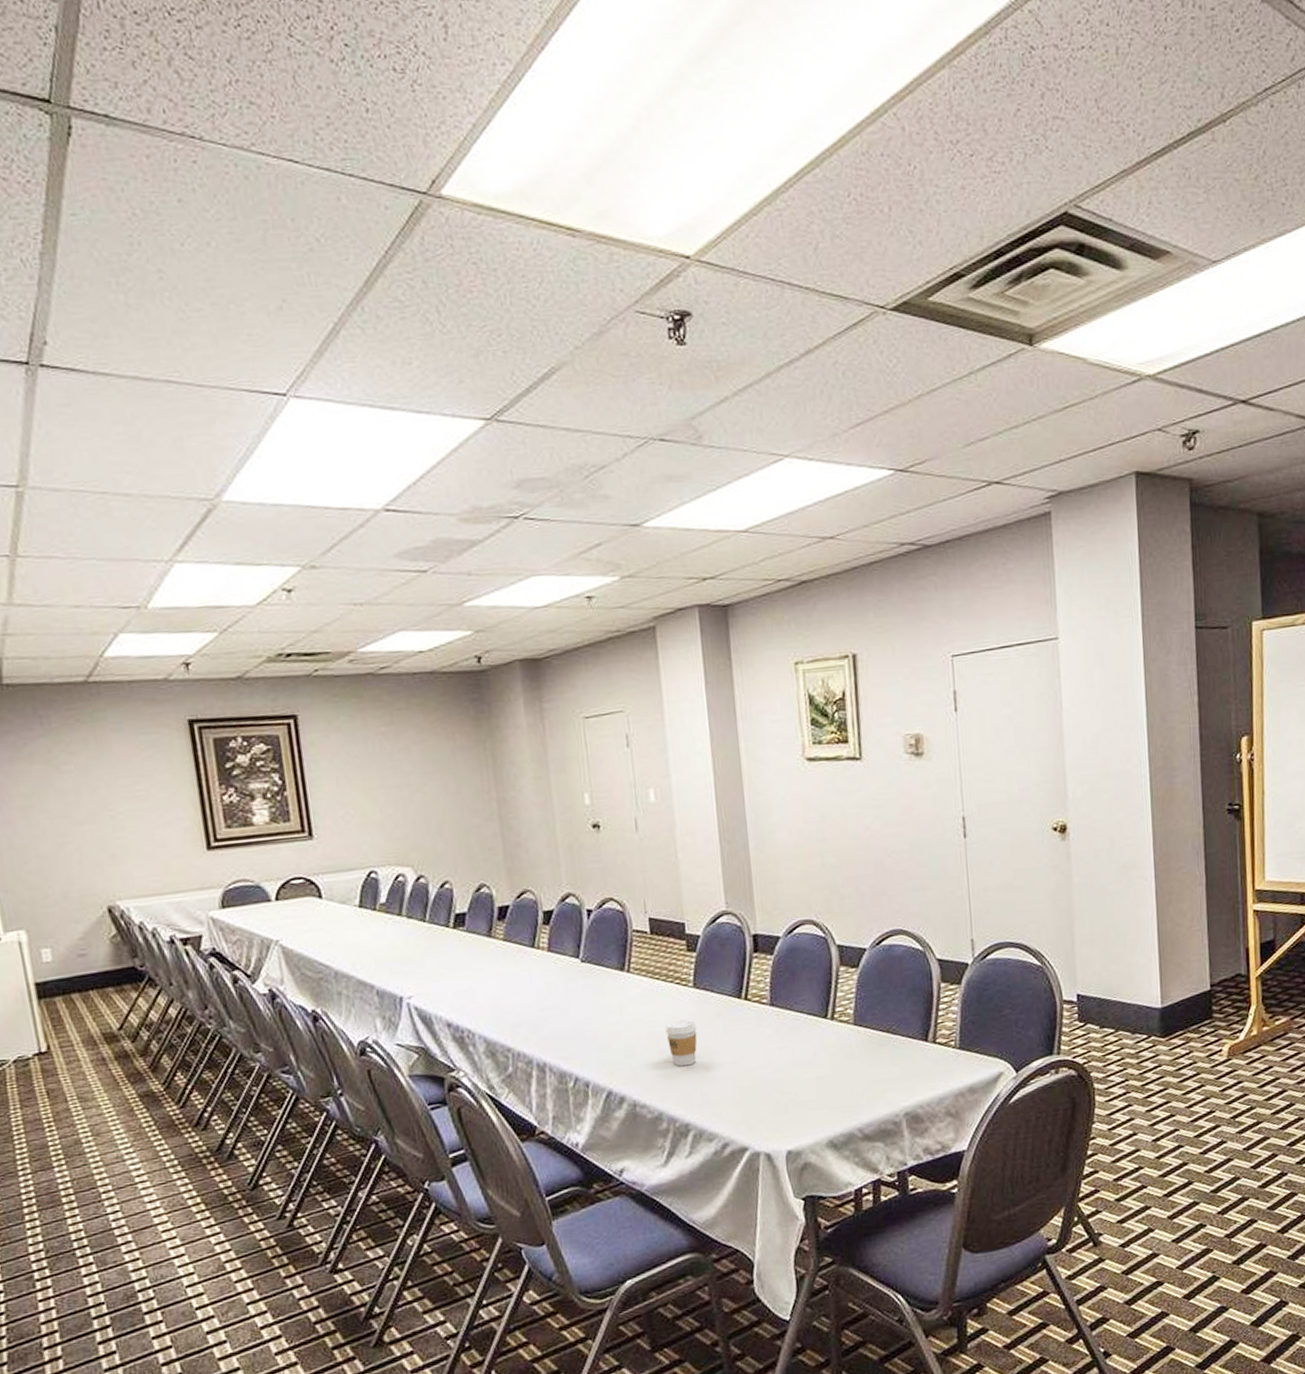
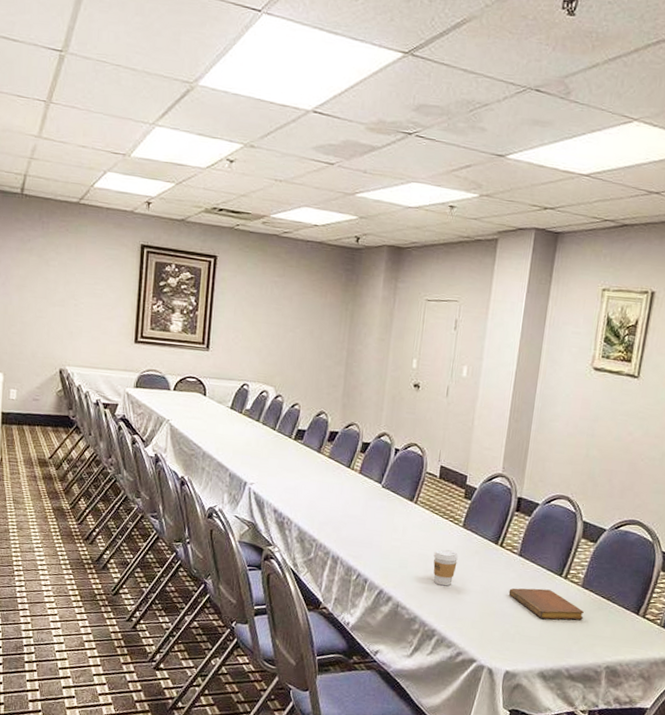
notebook: none [768,1038,864,1077] -> present [508,588,584,620]

